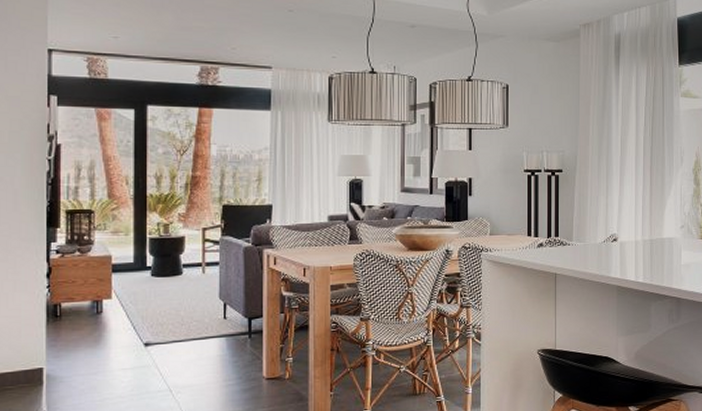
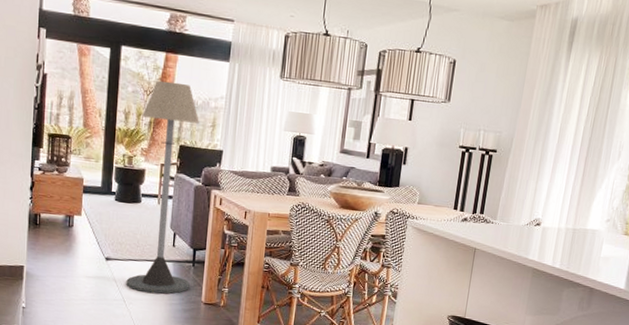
floor lamp: none [171,138,247,377] -> present [126,80,199,294]

